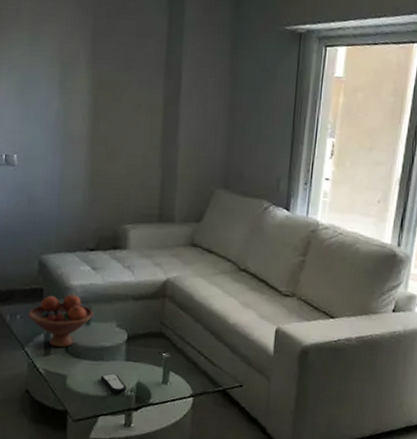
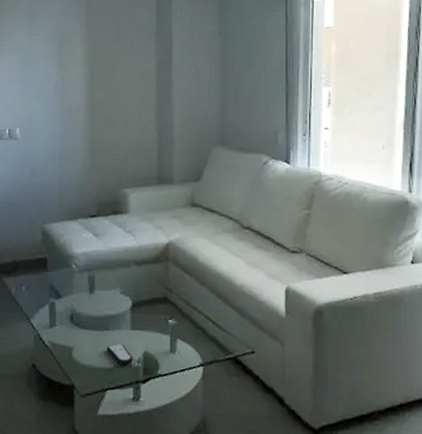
fruit bowl: present [28,294,94,348] -> none [33,263,97,318]

